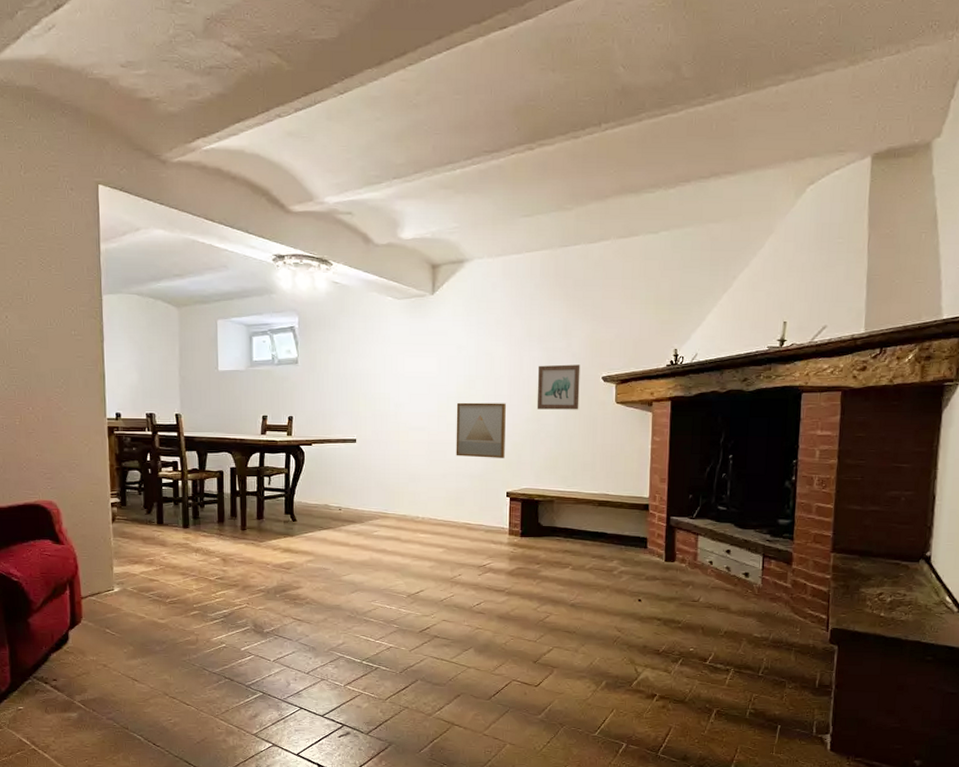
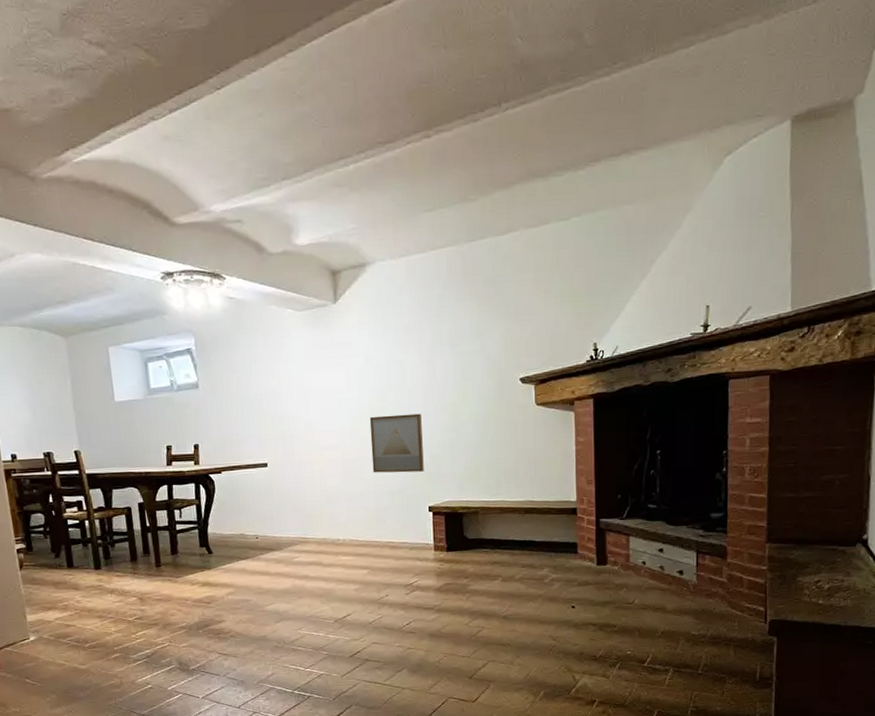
wall art: present [536,364,580,410] -> none [452,367,498,418]

